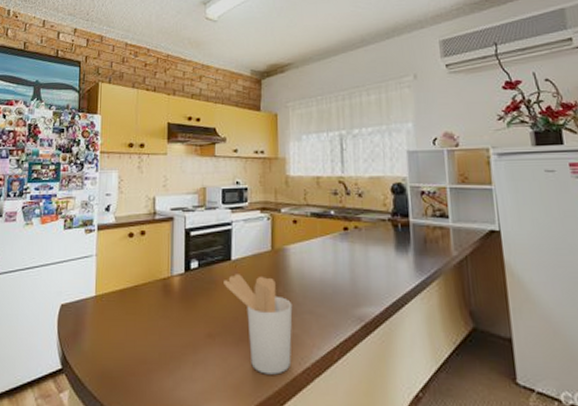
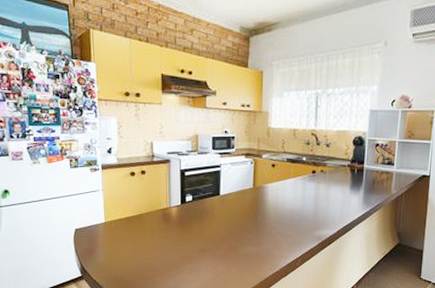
utensil holder: present [224,274,293,375] -> none [213,206,268,277]

